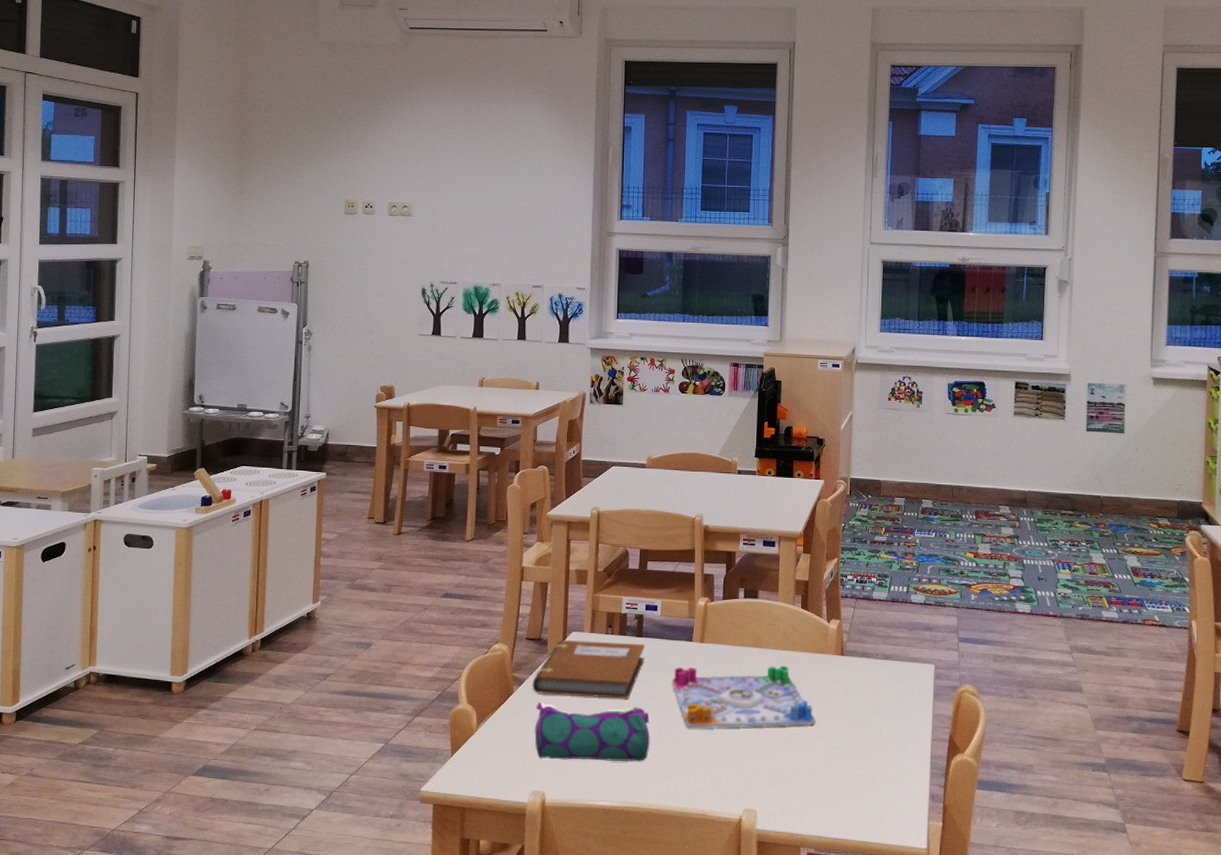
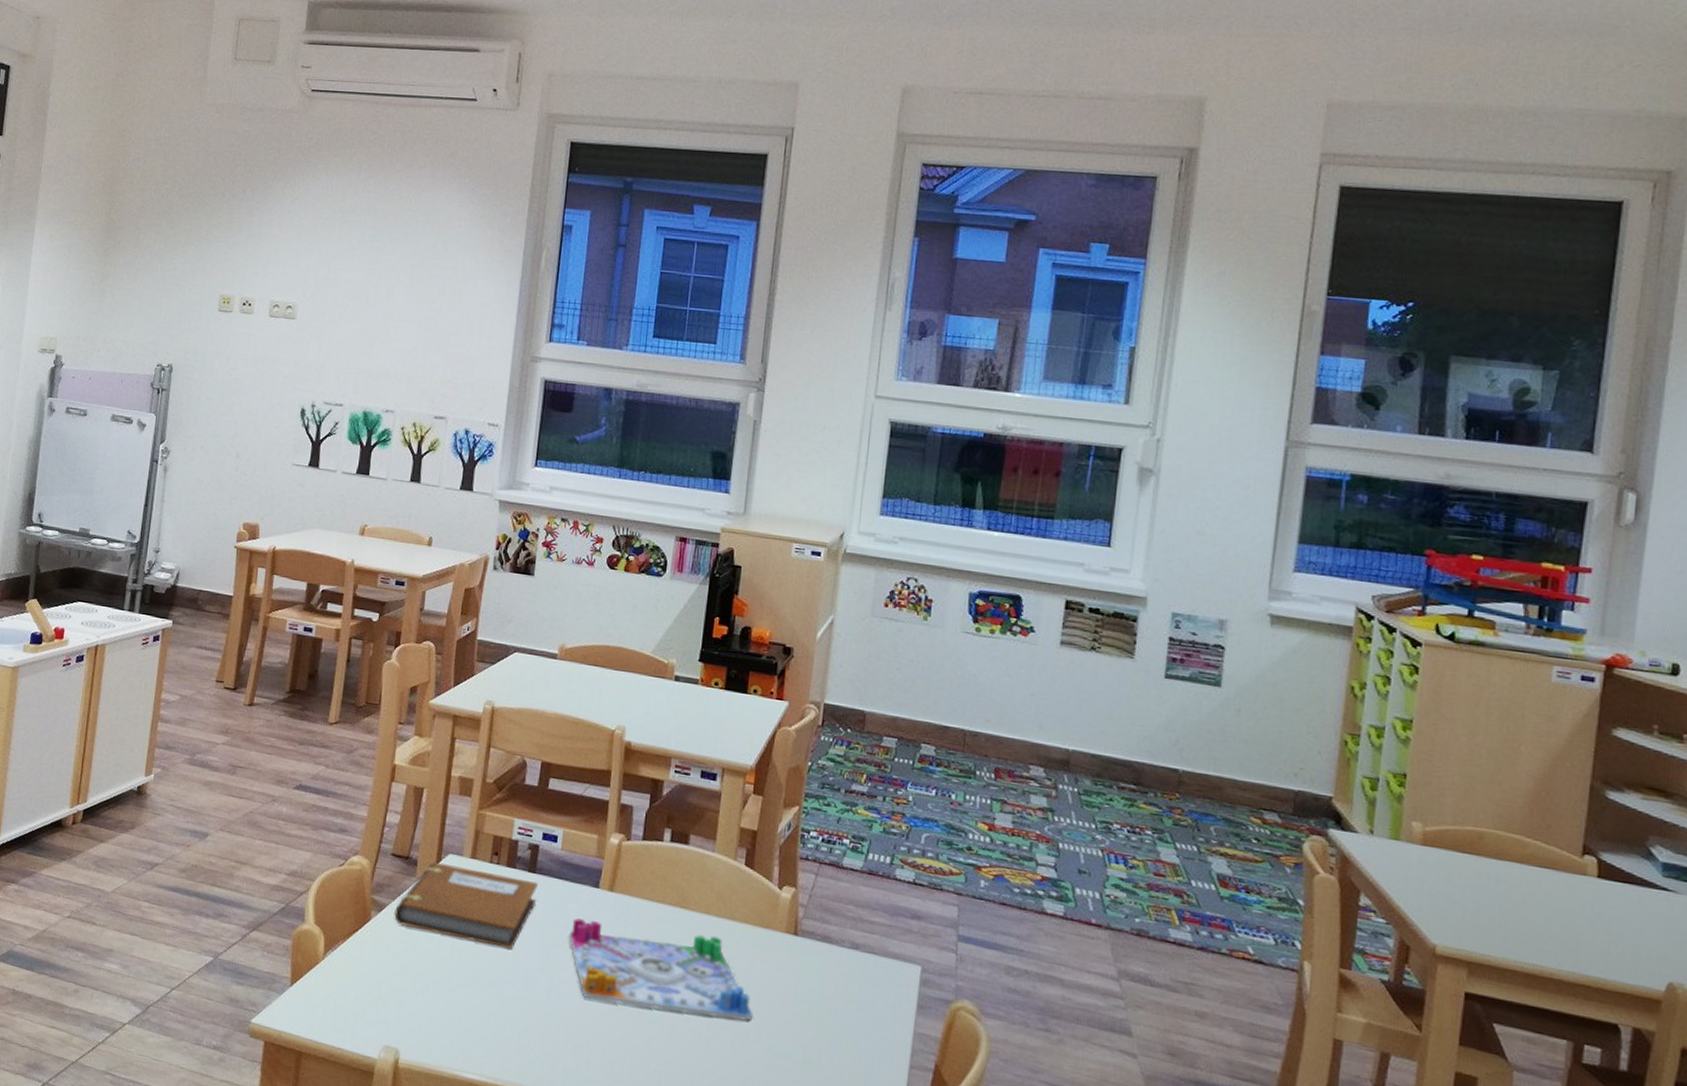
pencil case: present [534,702,650,762] -> none [392,935,537,1031]

